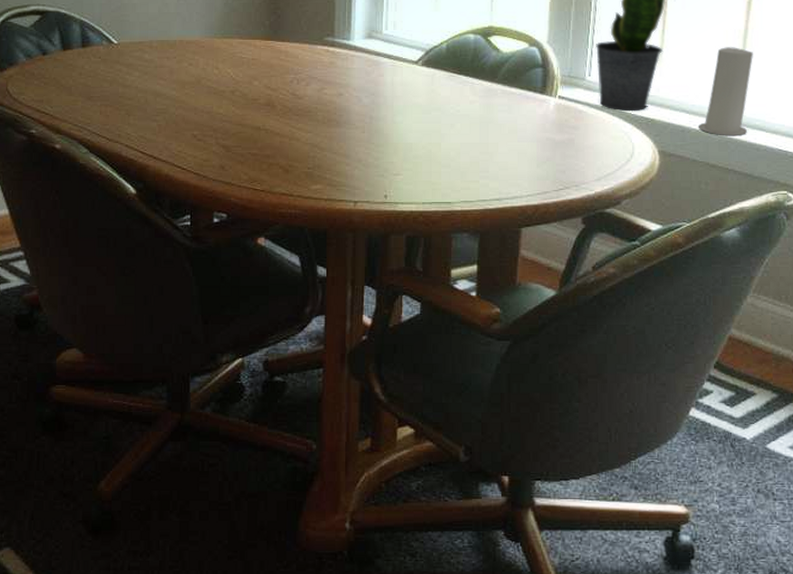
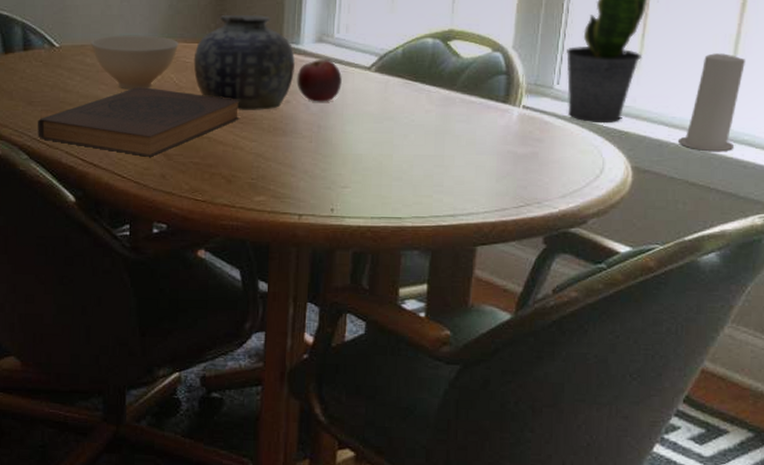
book: none [97,82,295,149] -> present [37,87,240,157]
bowl: none [149,32,235,84] -> present [91,35,179,90]
vase: none [249,12,346,103] -> present [193,14,295,110]
fruit: none [348,54,391,94] -> present [296,59,342,102]

